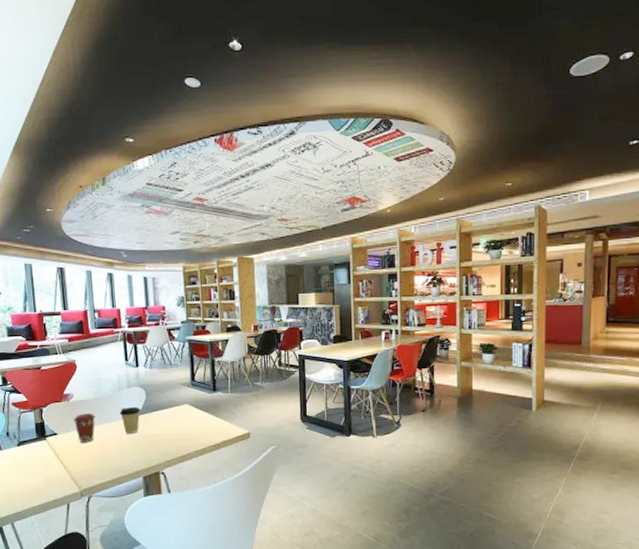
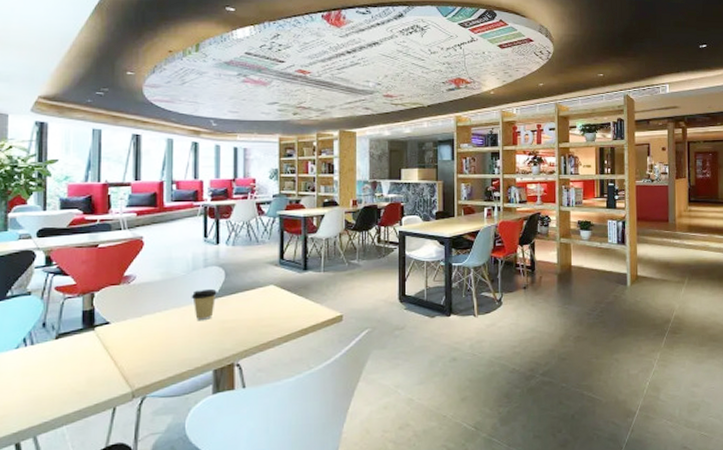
coffee cup: present [73,413,96,443] -> none [133,297,161,333]

